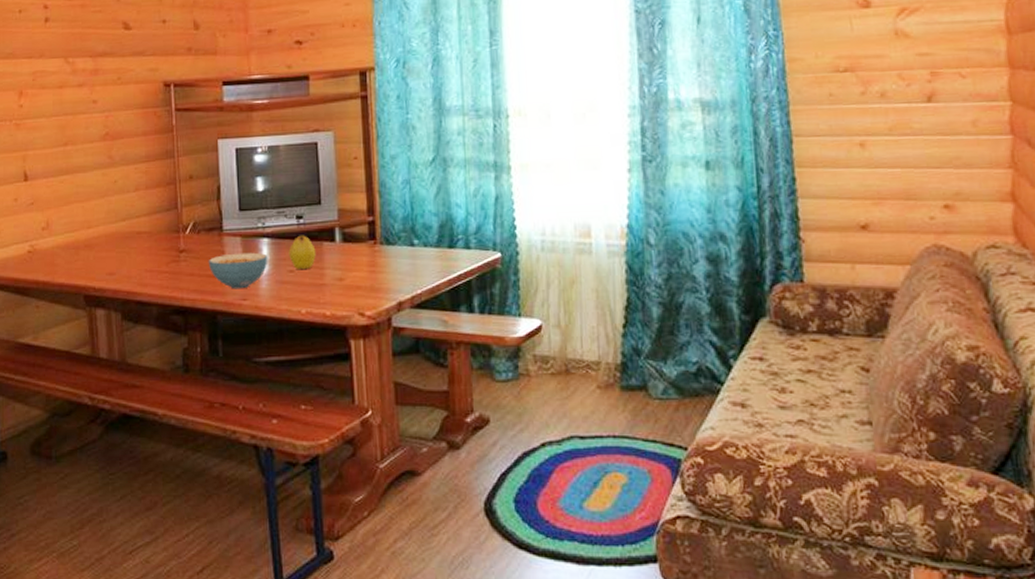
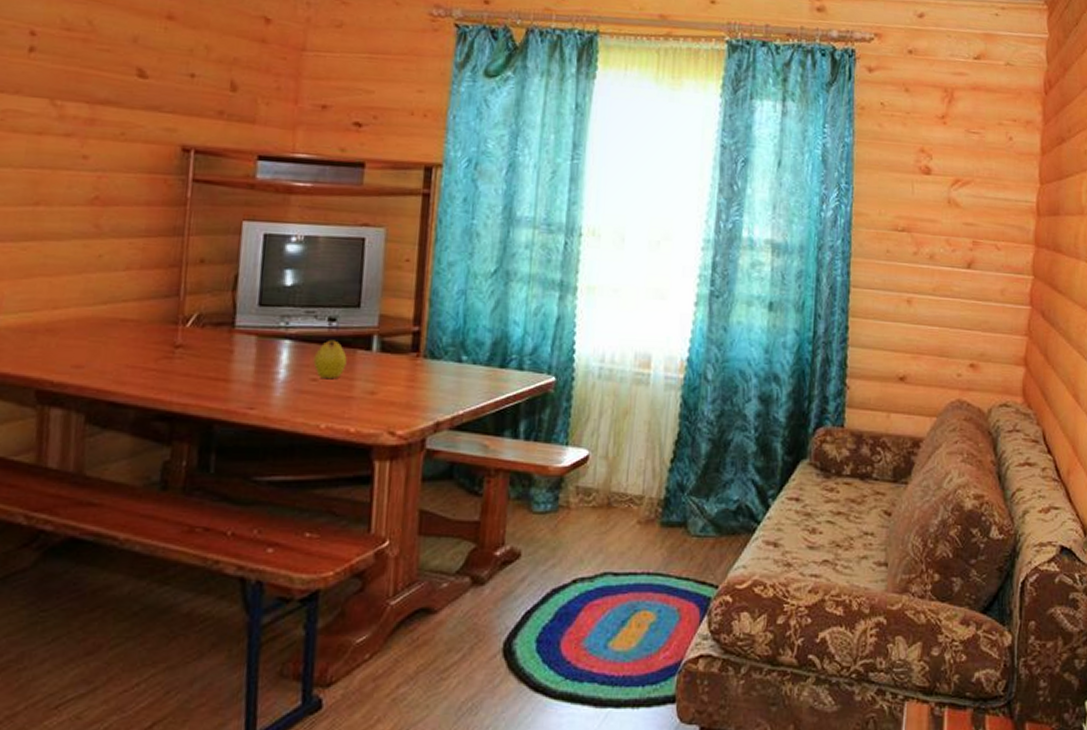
cereal bowl: present [208,252,268,289] -> none [210,354,288,396]

